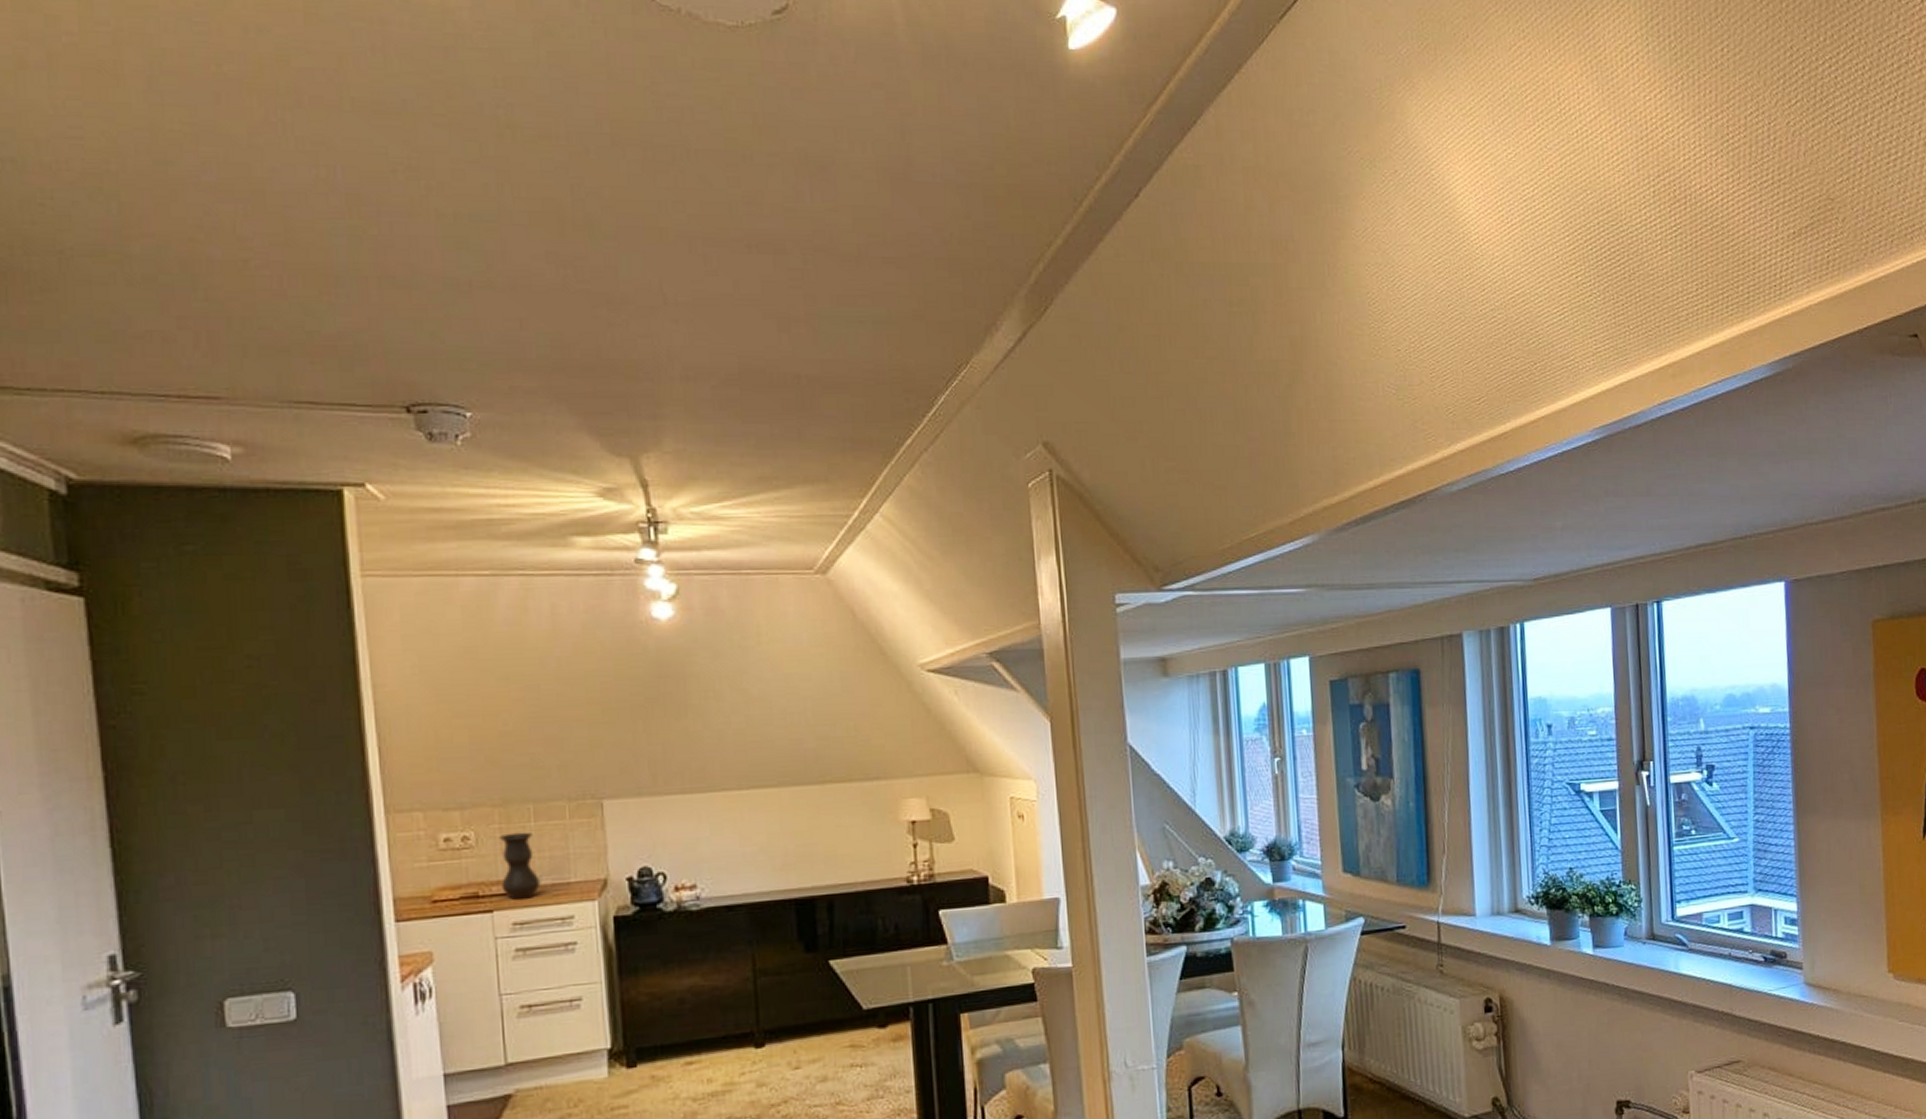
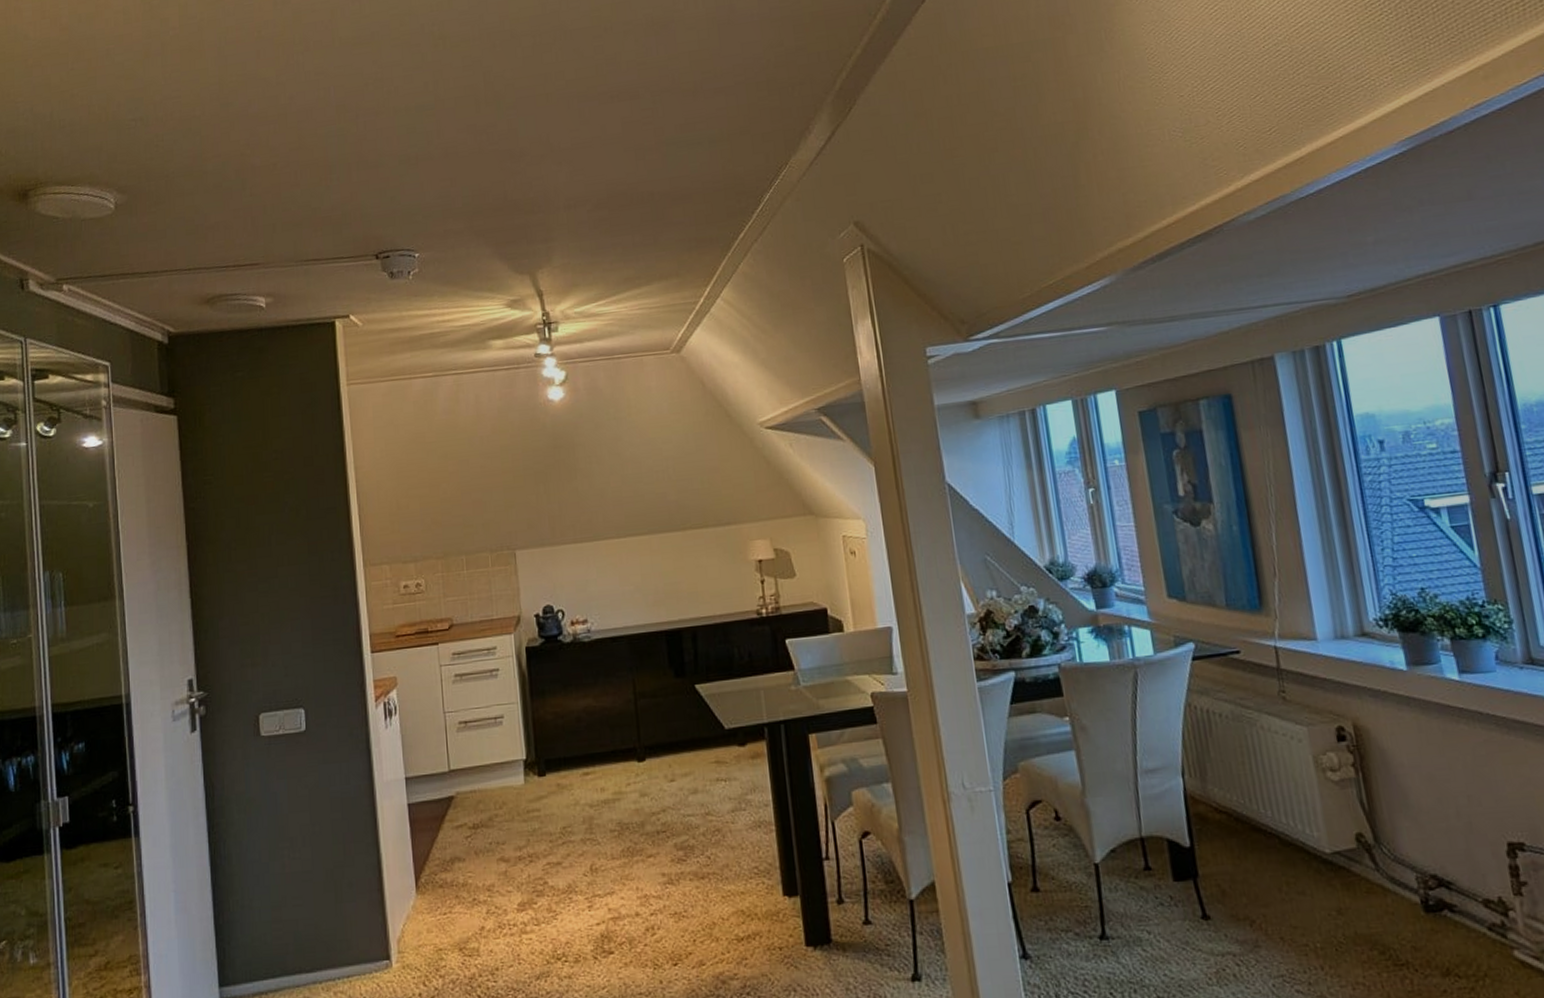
vase: present [499,832,541,901] -> none [441,578,472,635]

